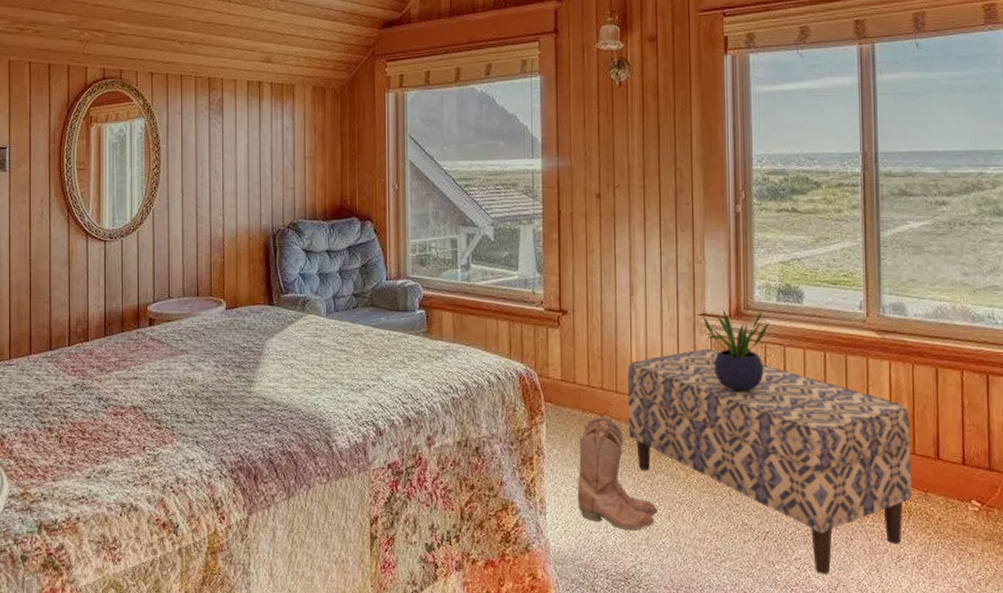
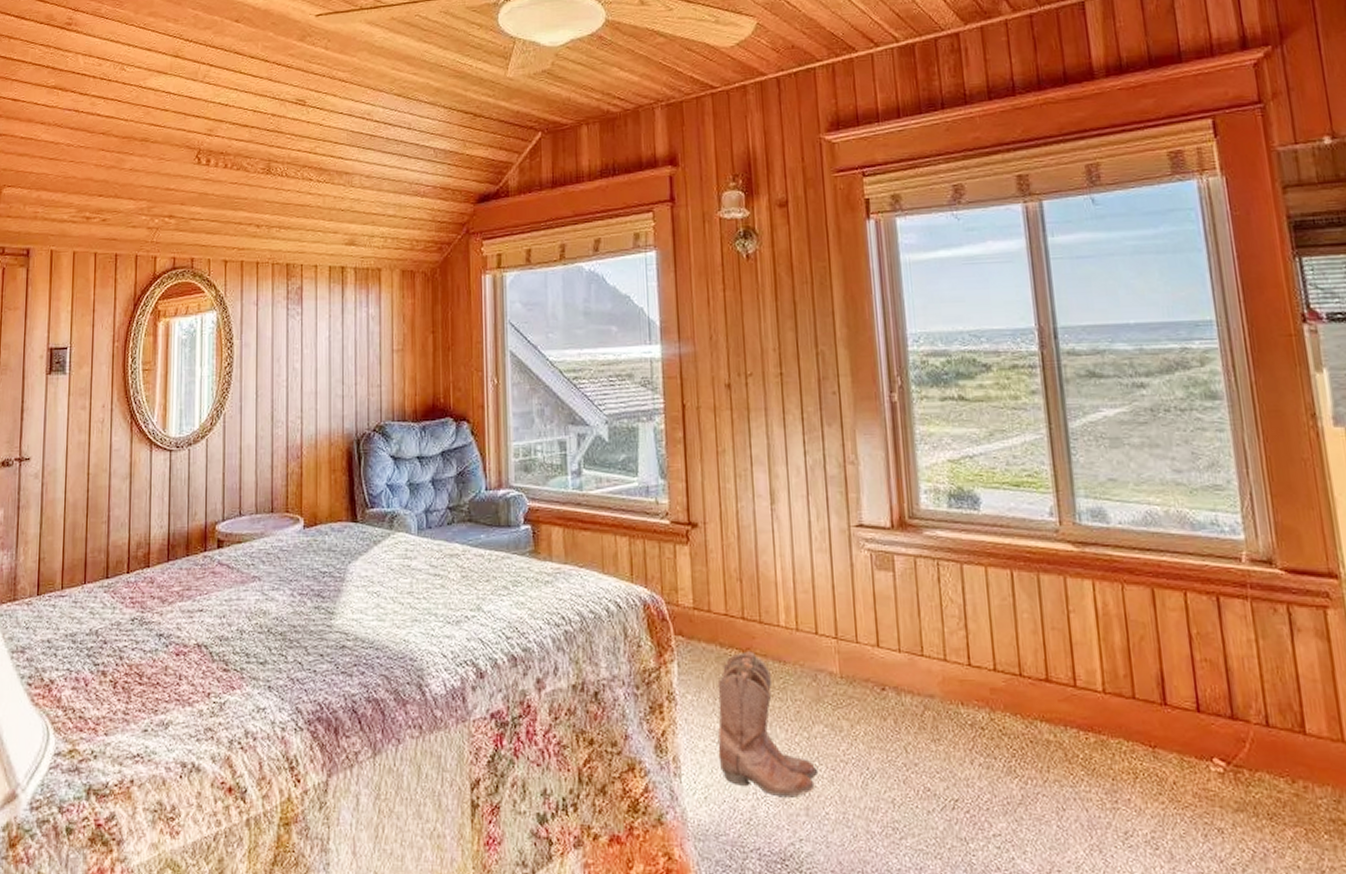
bench: present [627,348,913,574] -> none [772,567,1137,856]
potted plant: present [703,308,769,391] -> none [860,517,941,620]

